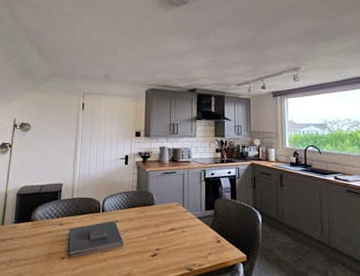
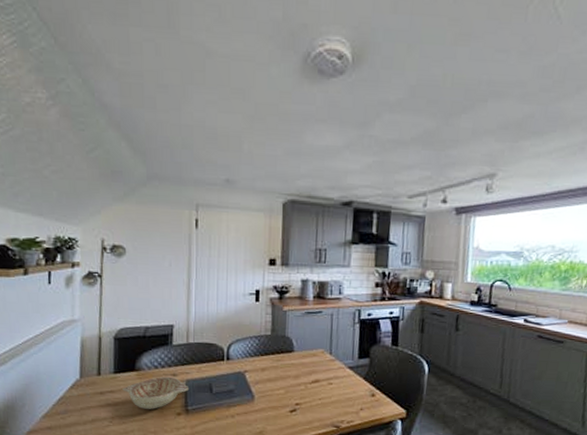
decorative bowl: none [20,226,71,254] -> present [122,377,188,409]

